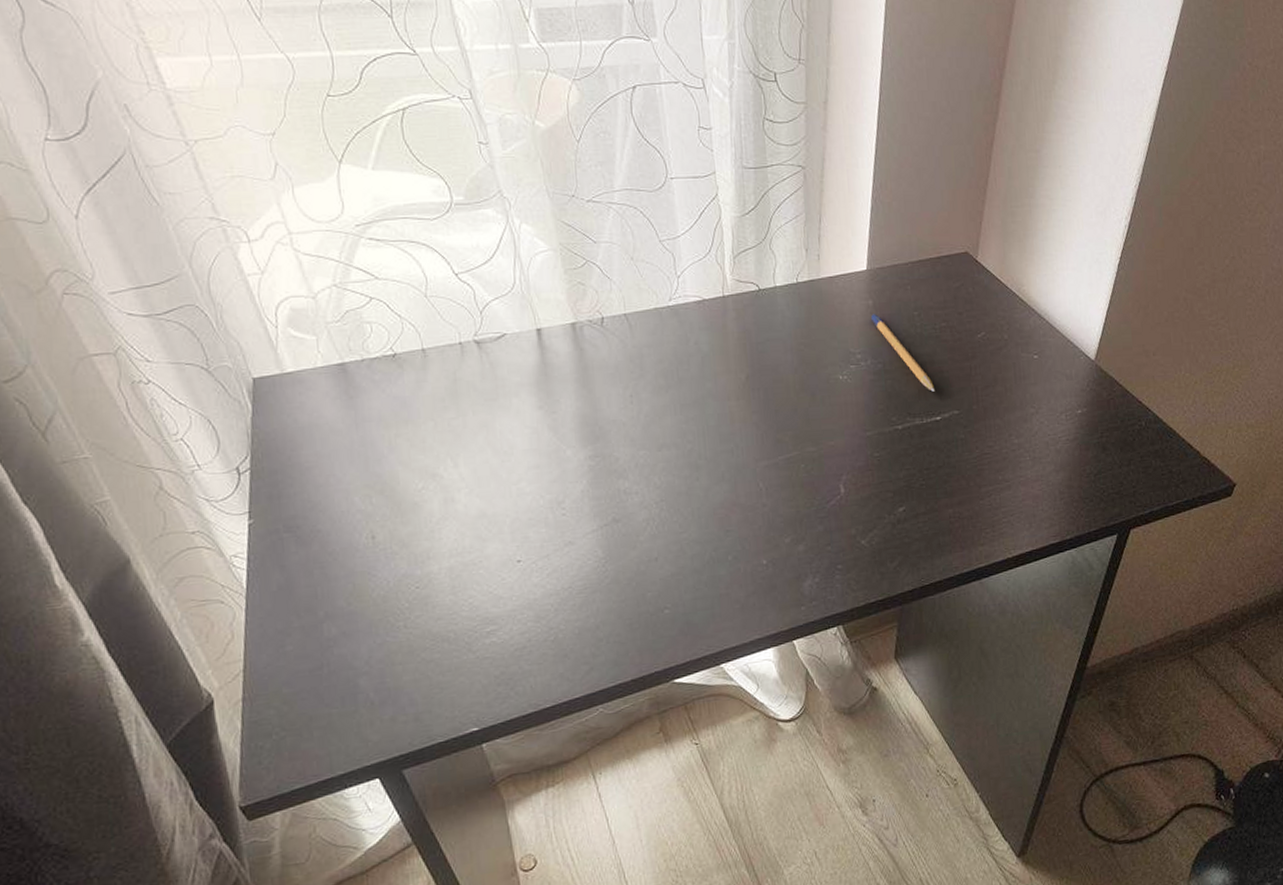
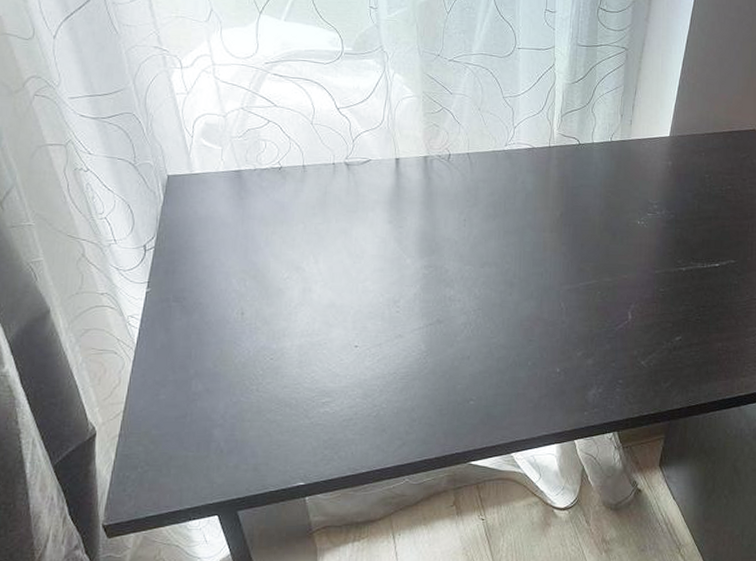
pencil: present [871,314,936,392] -> none [669,173,717,242]

